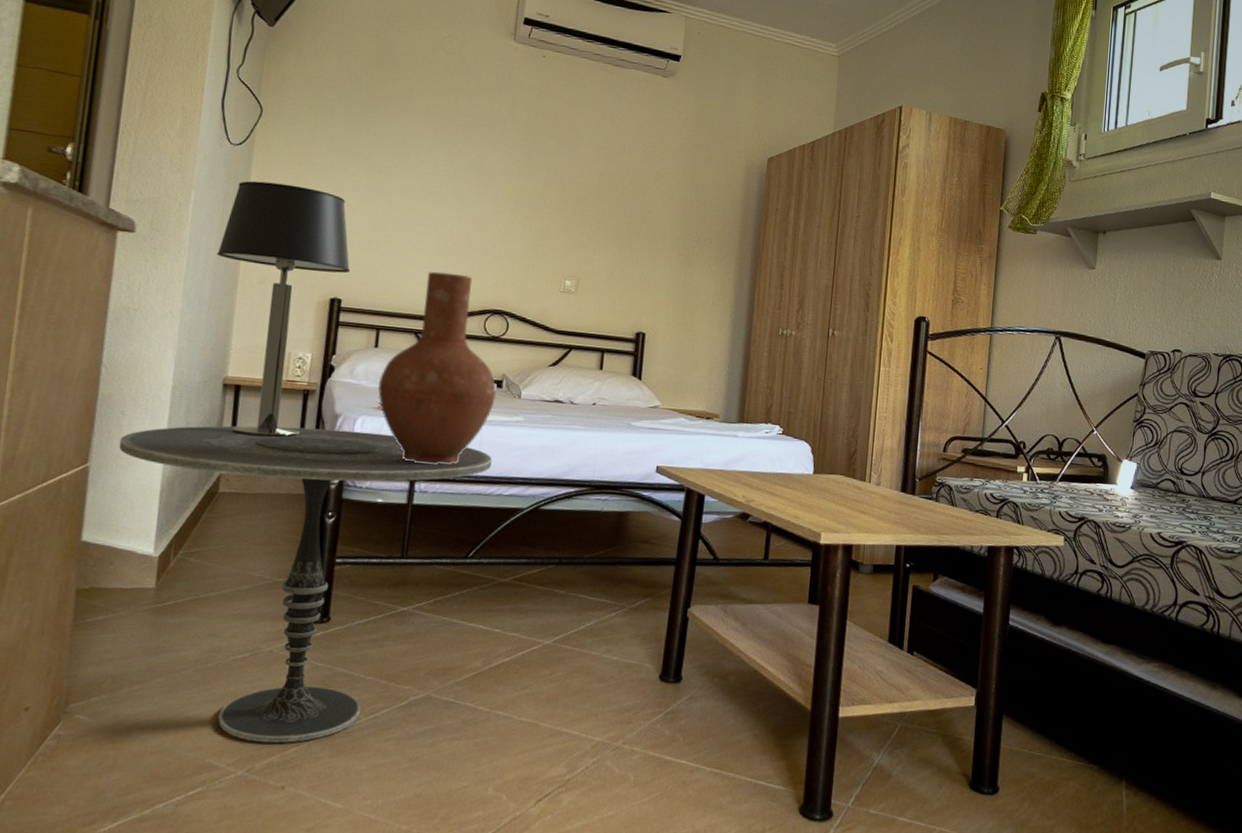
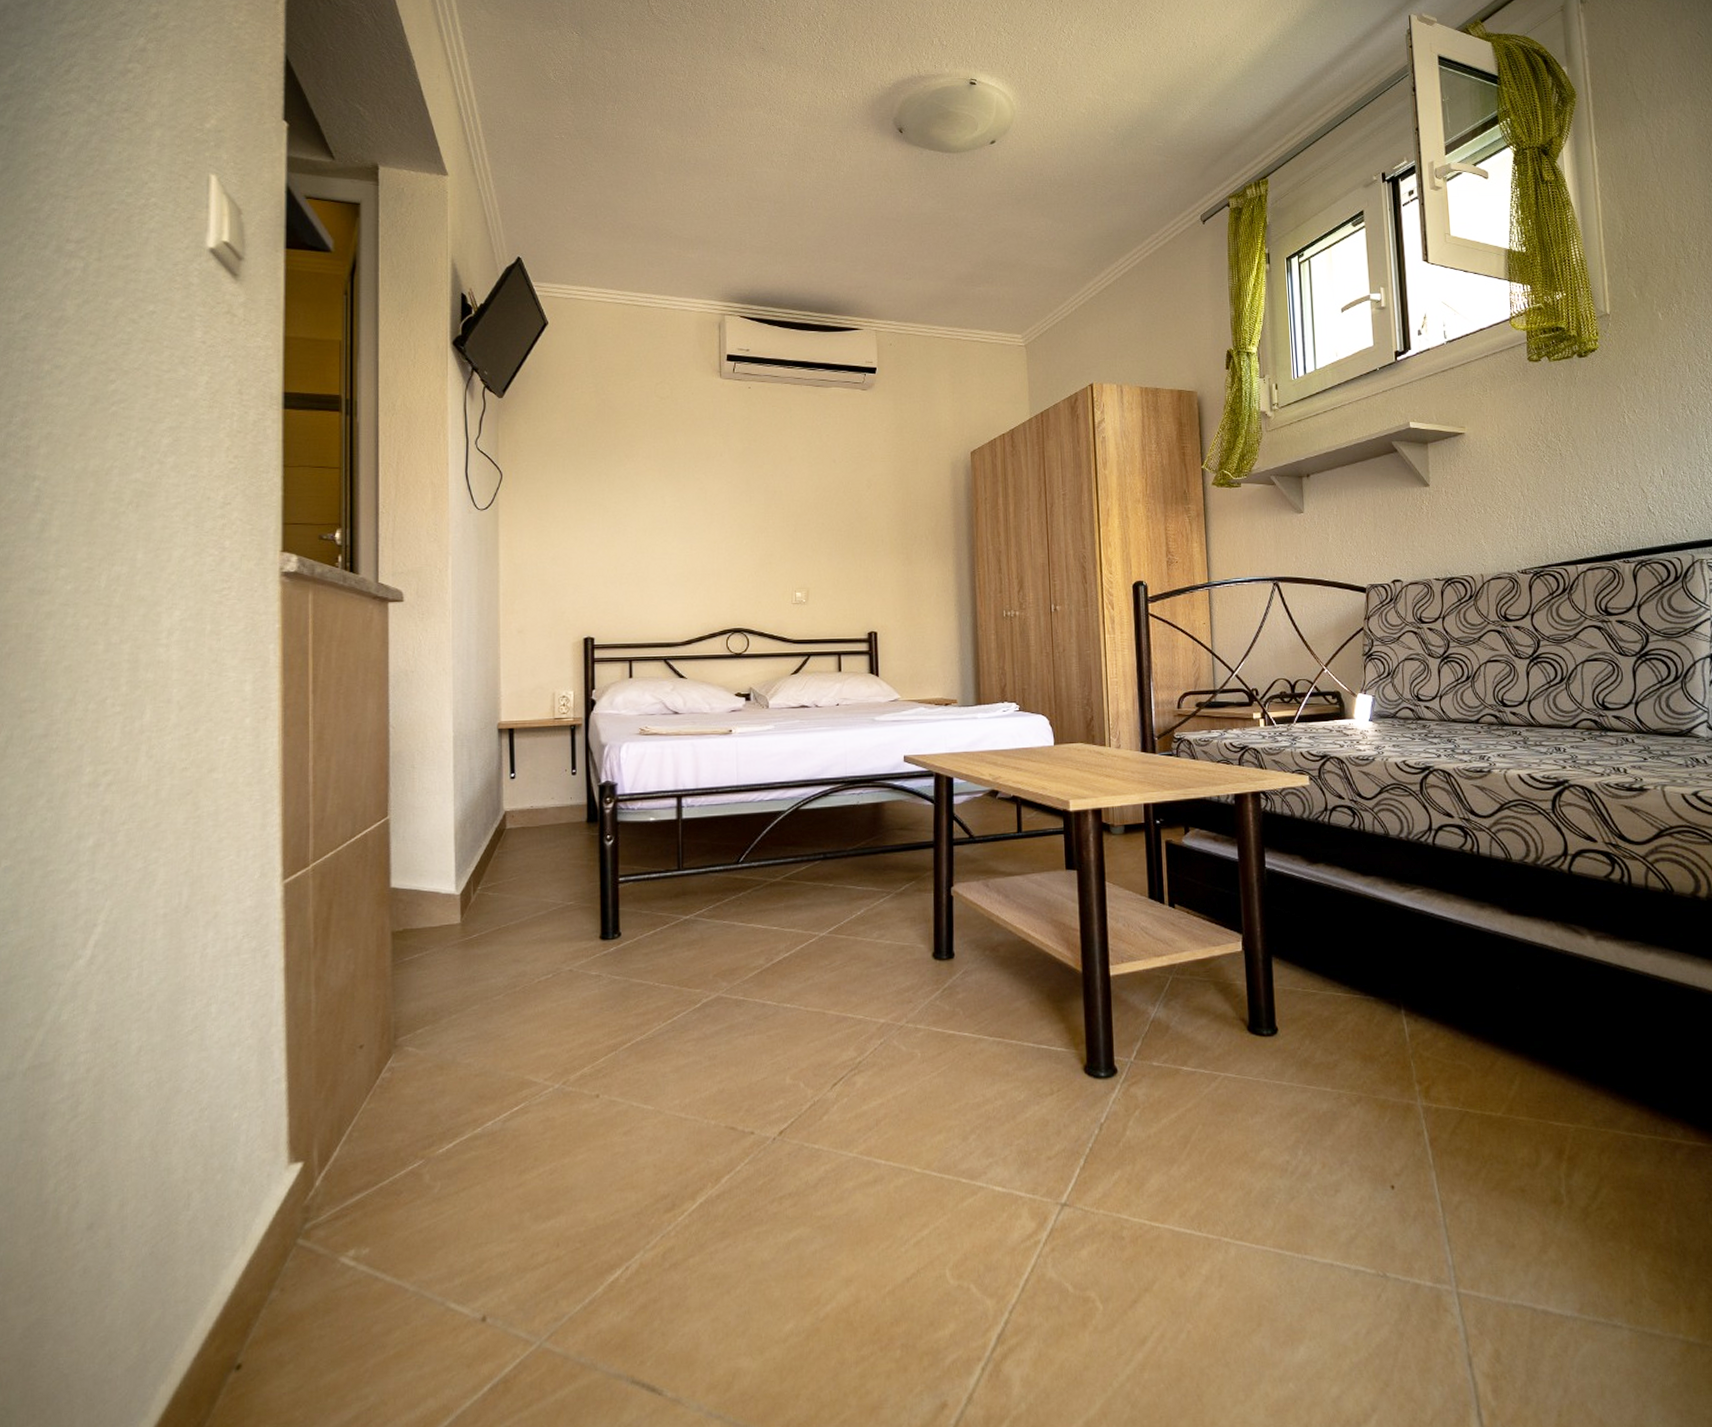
side table: present [119,425,493,744] -> none [413,756,750,1056]
table lamp: present [217,180,351,437] -> none [478,539,599,772]
vase: present [378,271,497,465] -> none [638,600,747,780]

